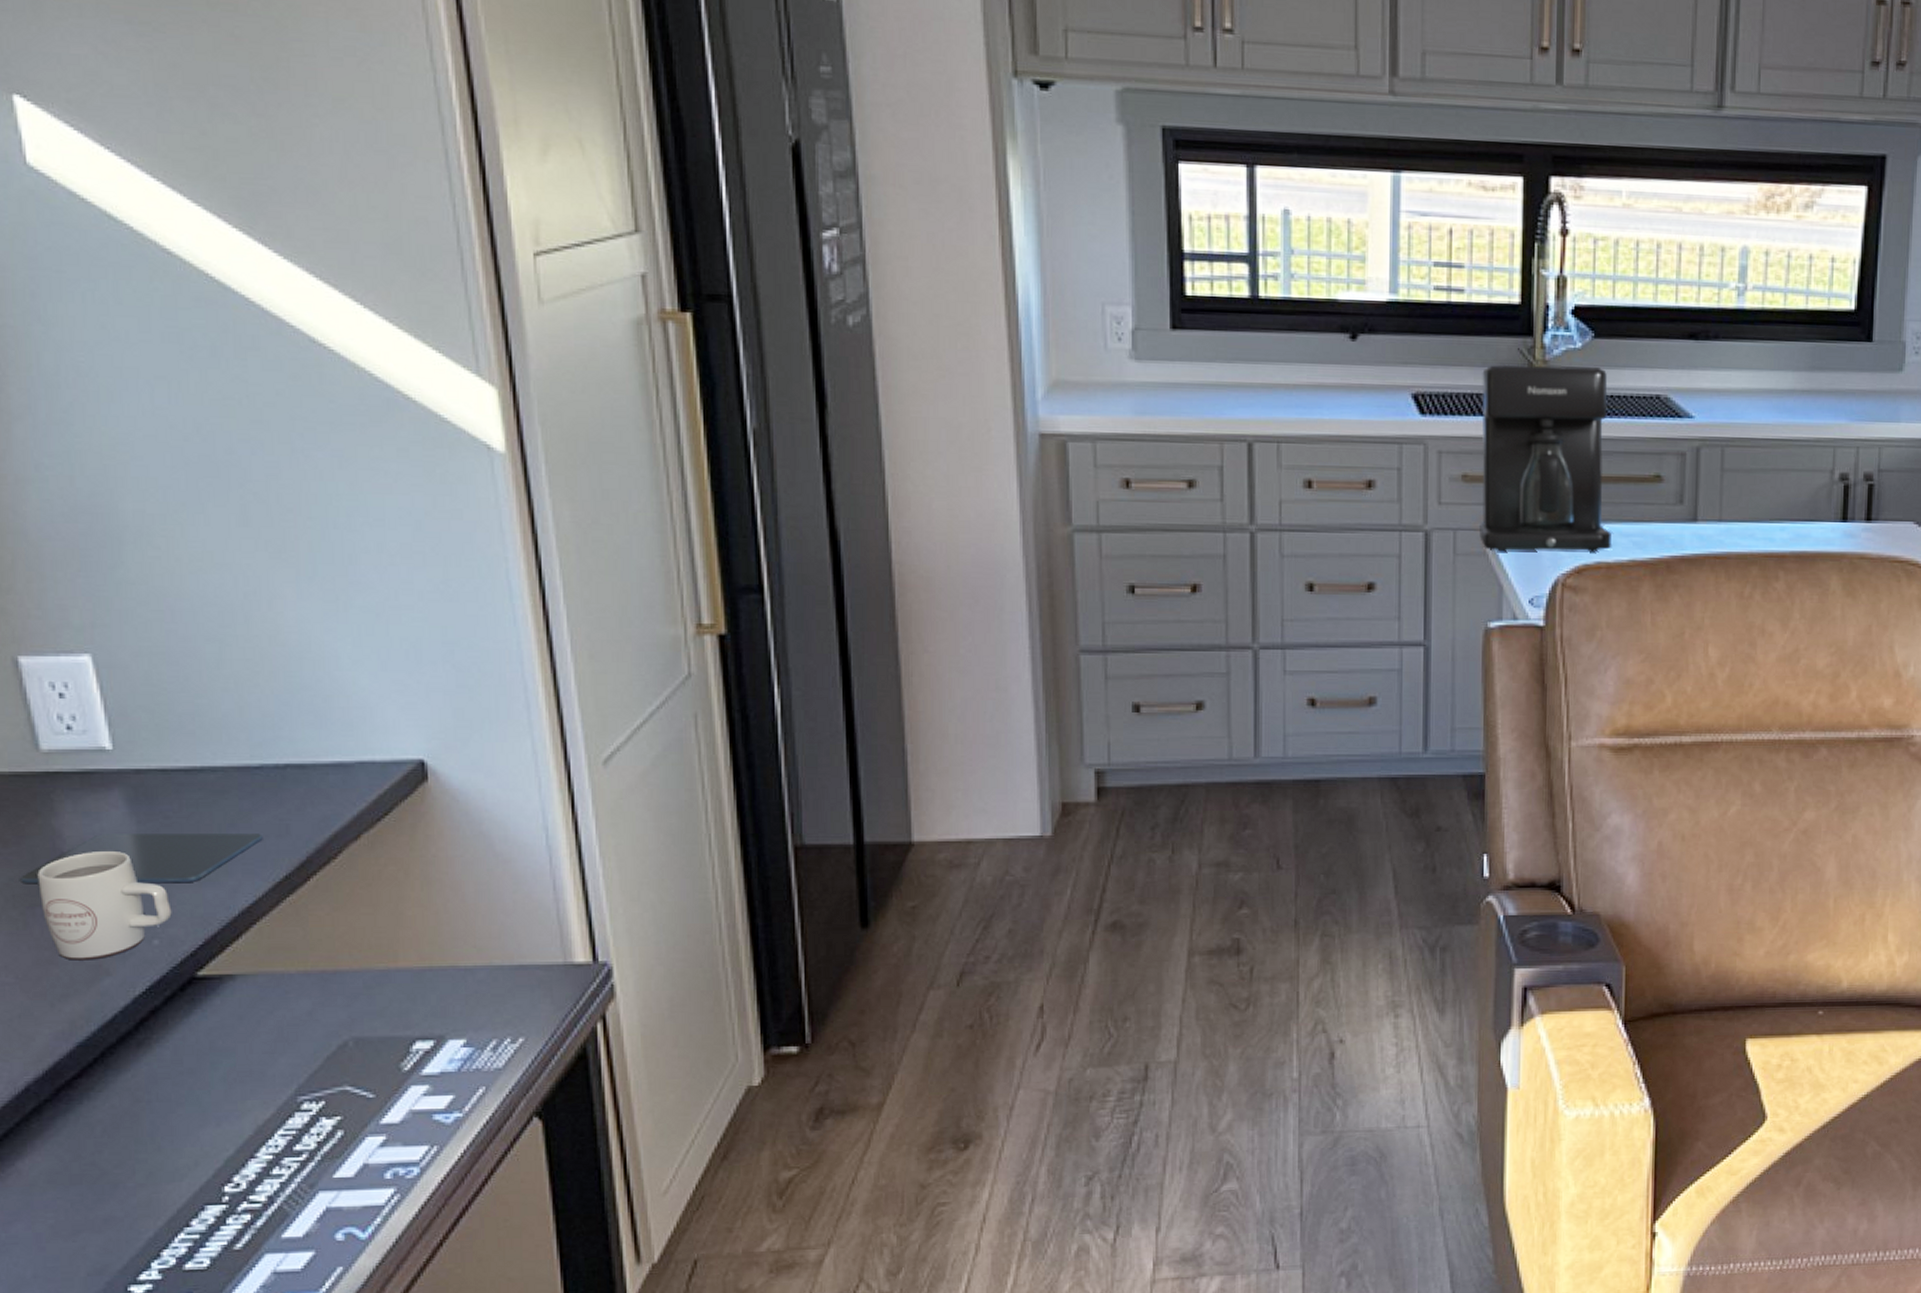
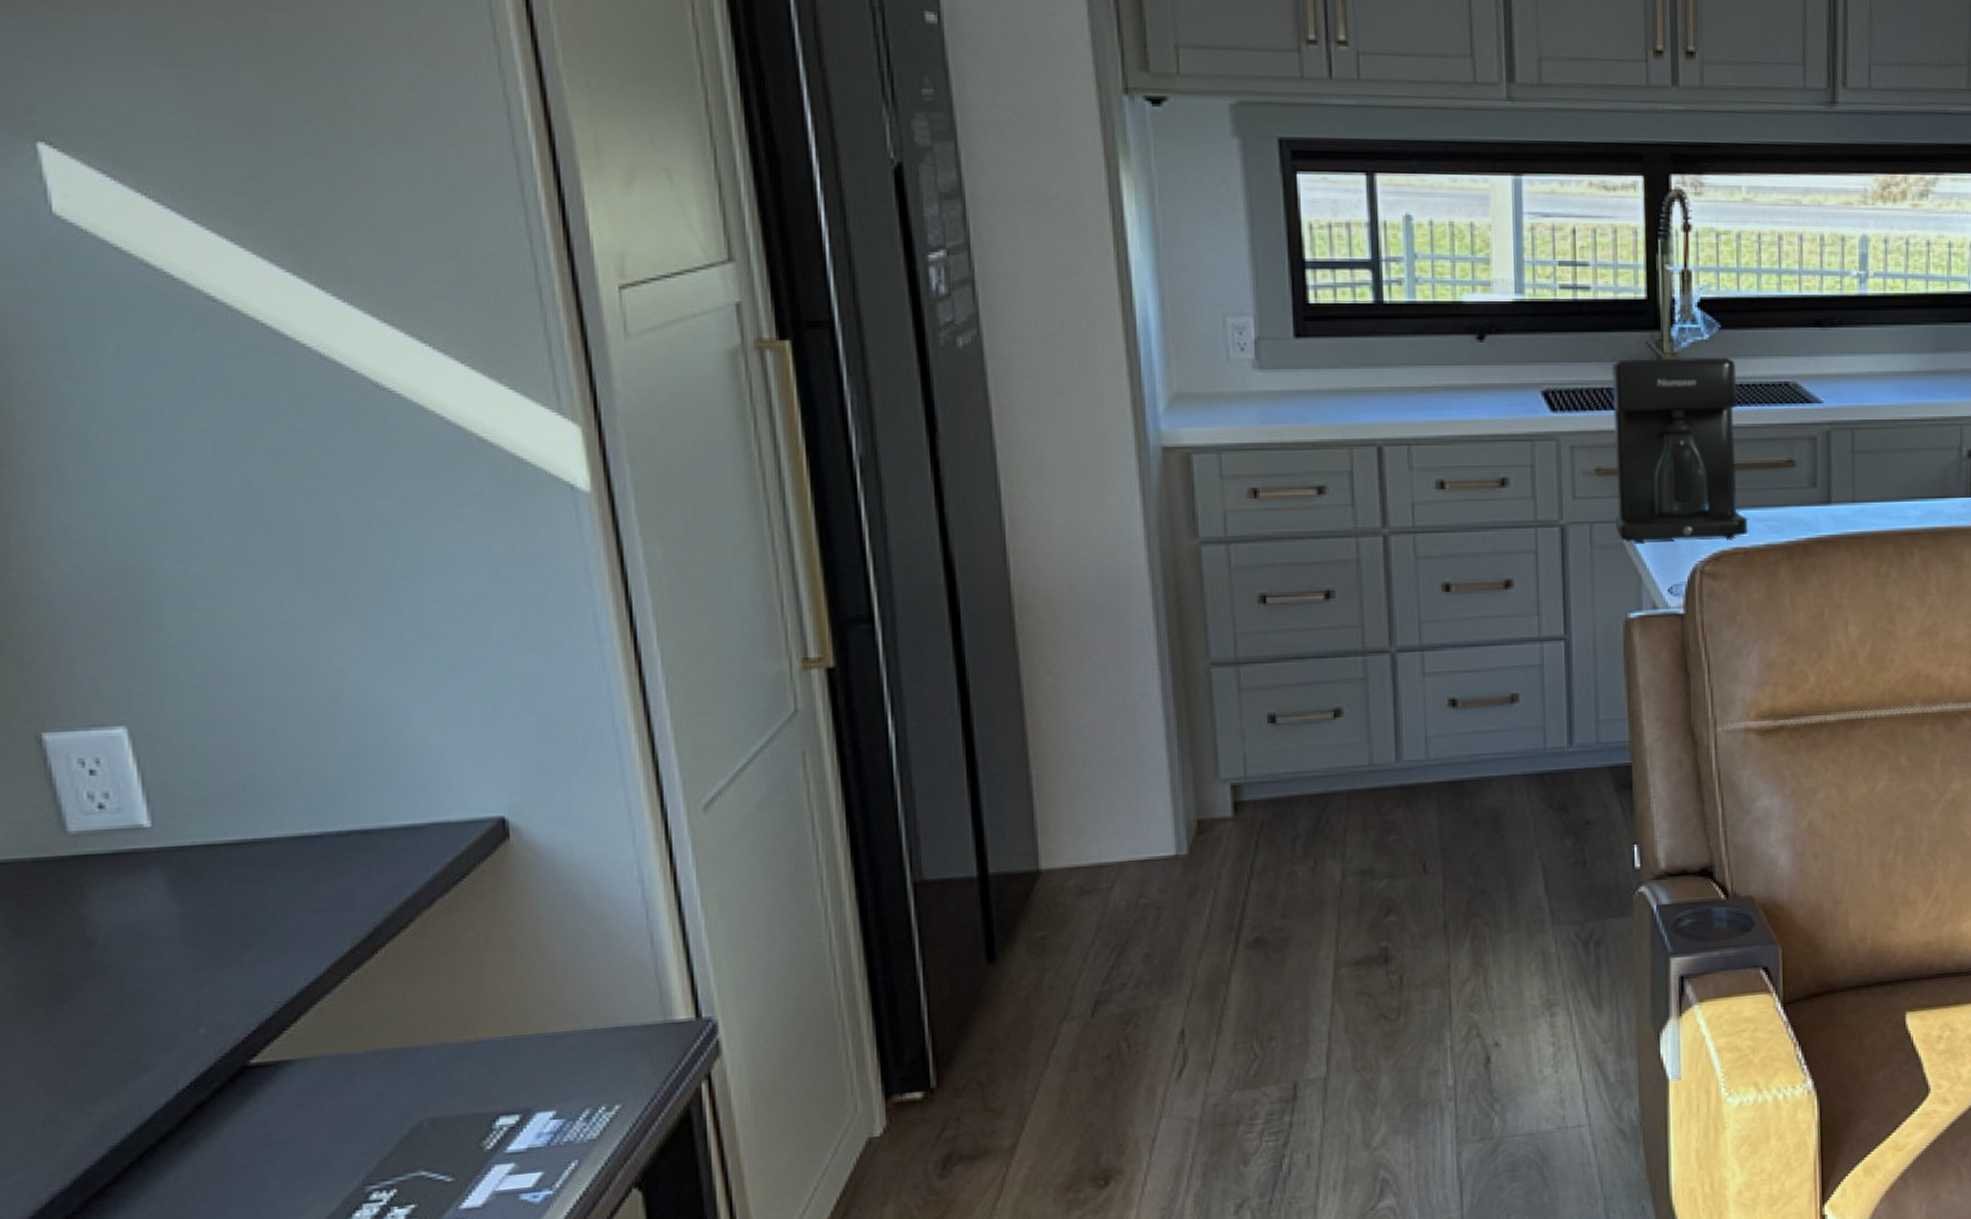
tablet: present [20,833,263,883] -> none [44,906,324,977]
mug: present [37,850,172,961] -> none [64,935,220,1058]

